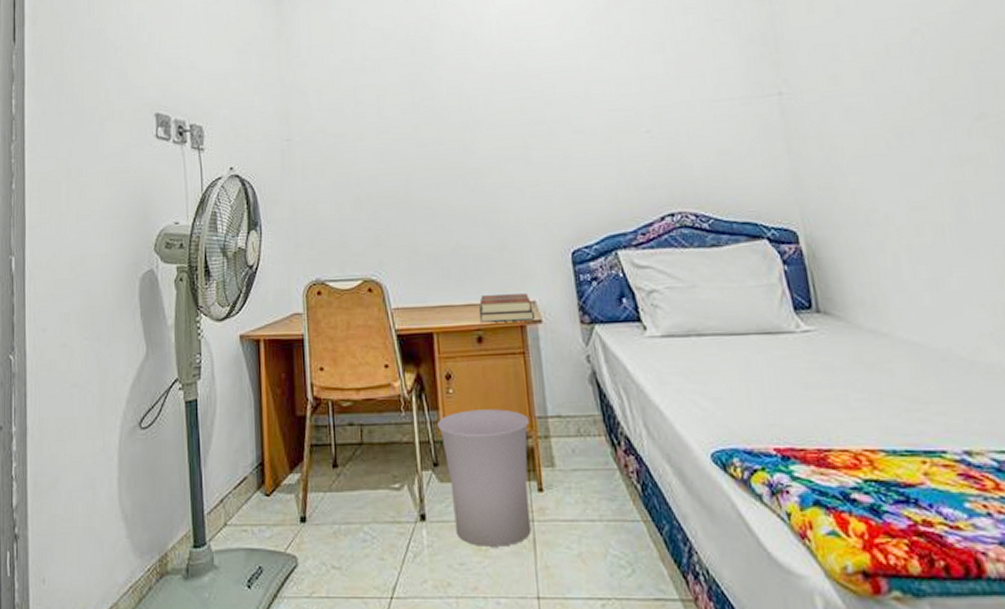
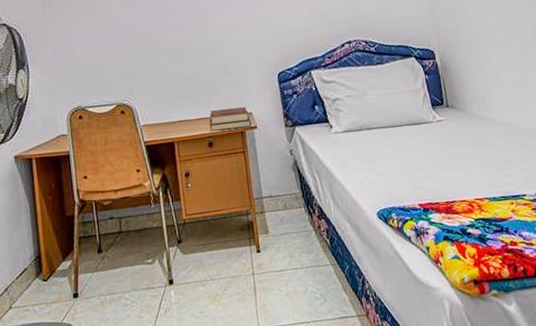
waste bin: present [438,409,532,546] -> none [180,195,253,298]

